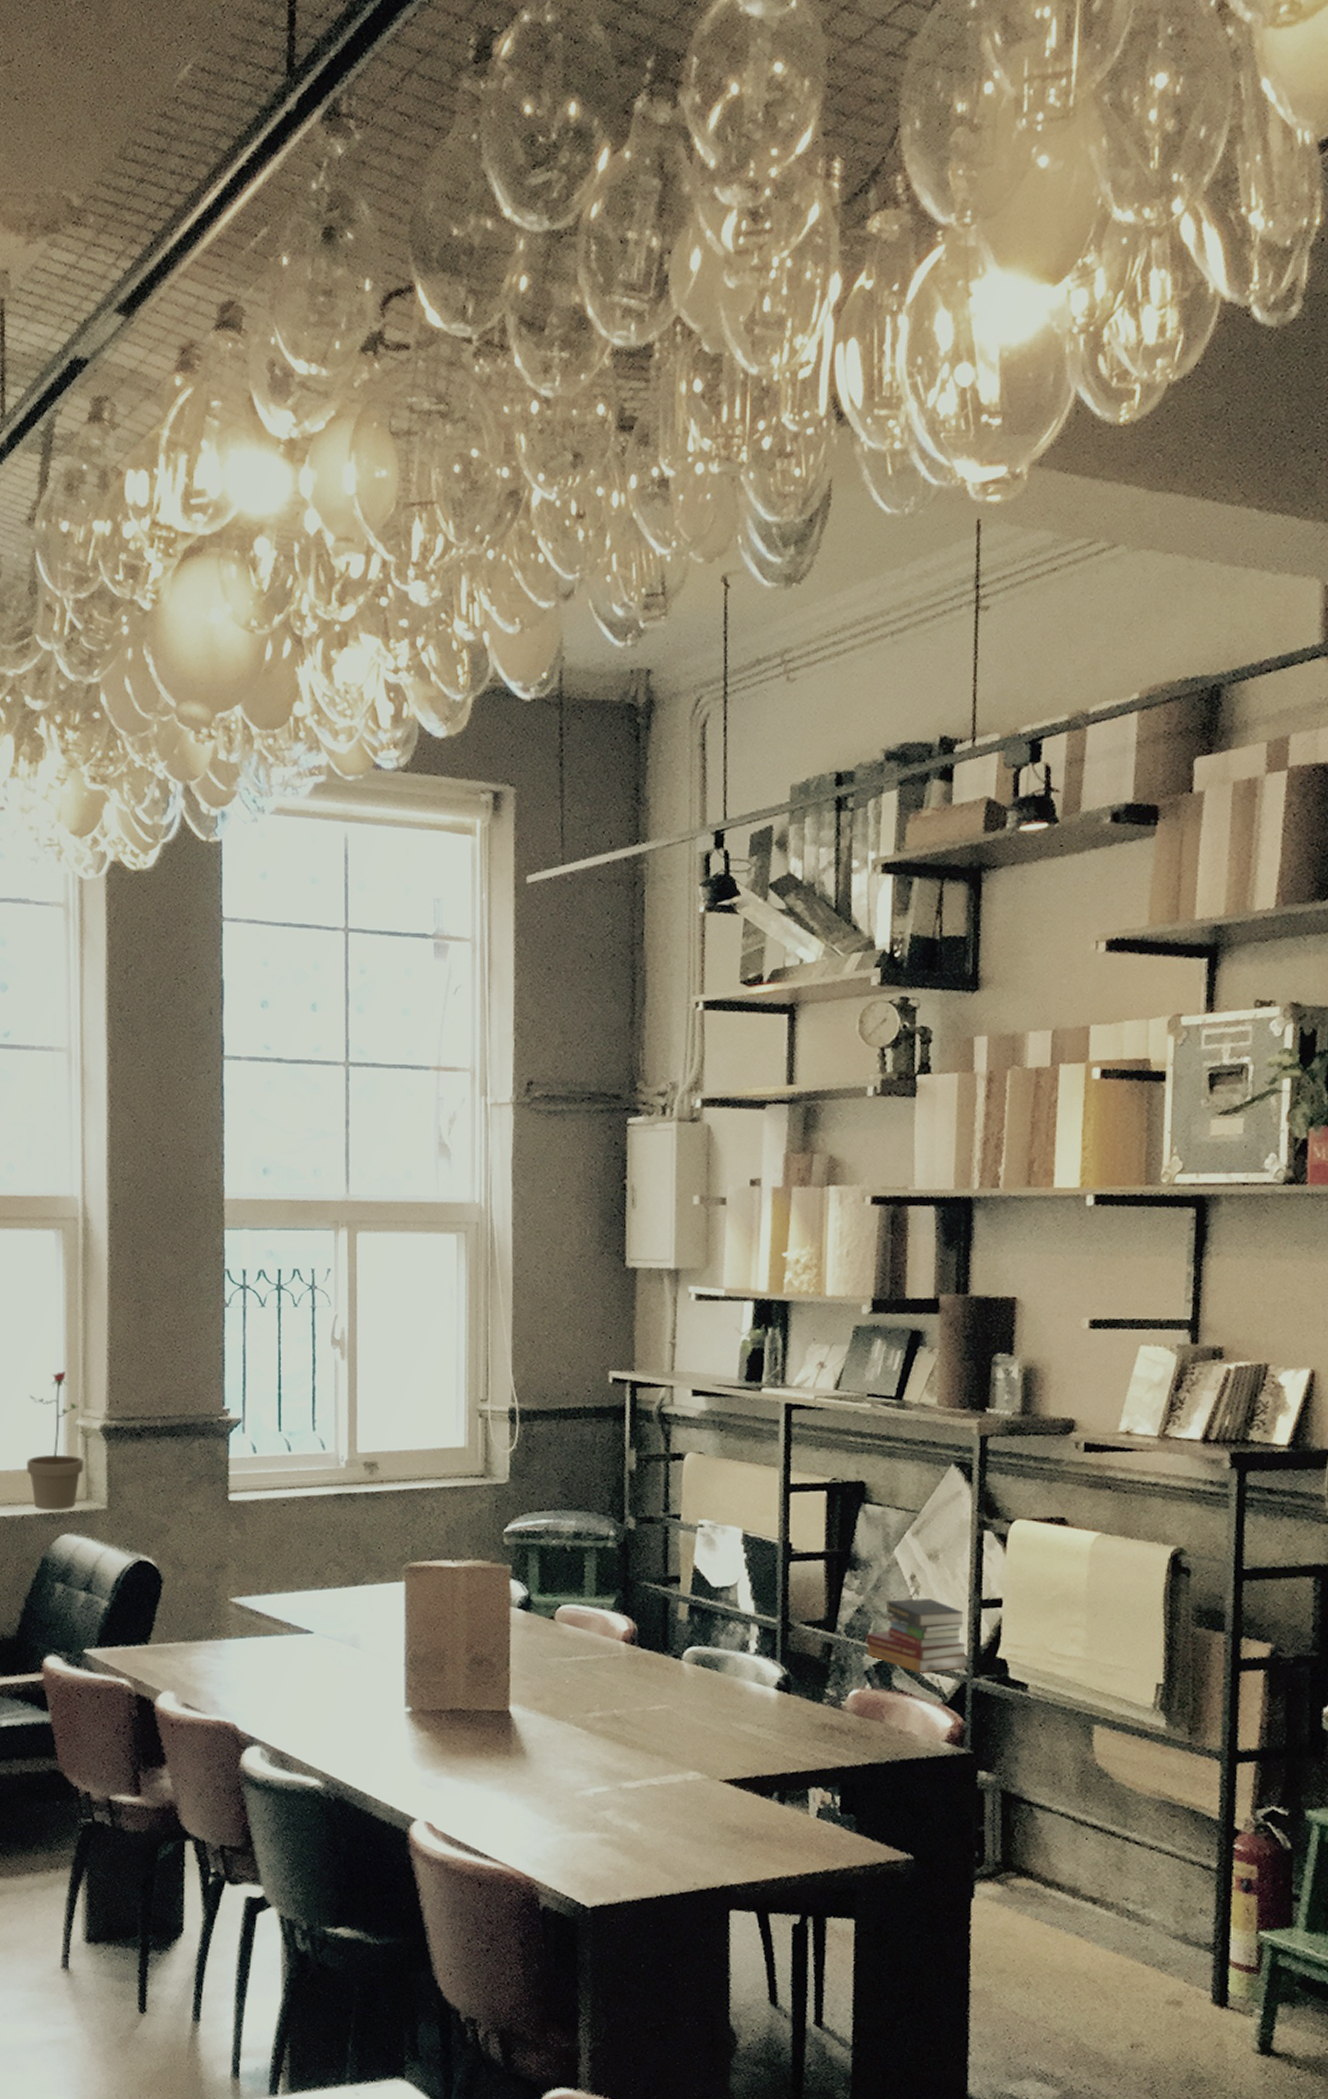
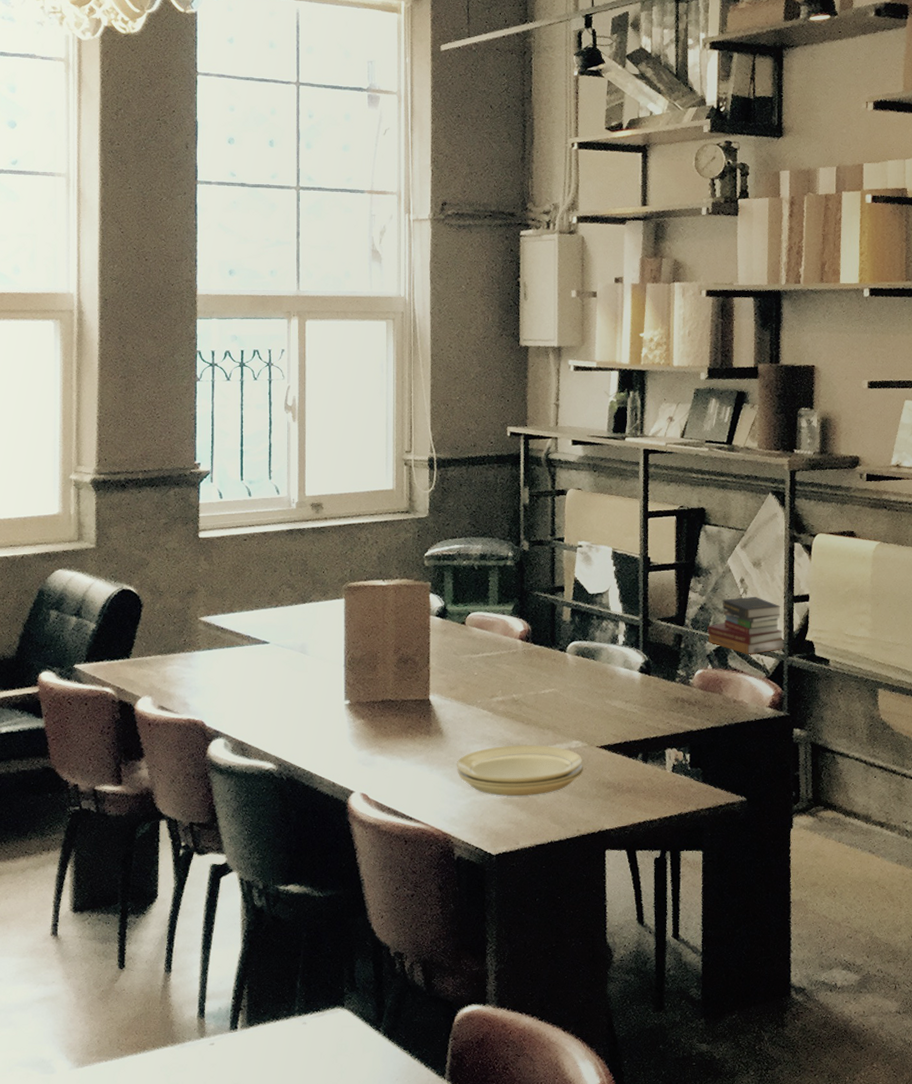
potted flower: present [27,1372,85,1511] -> none [27,436,77,551]
plate: none [542,1773,704,1837] -> present [456,745,584,796]

